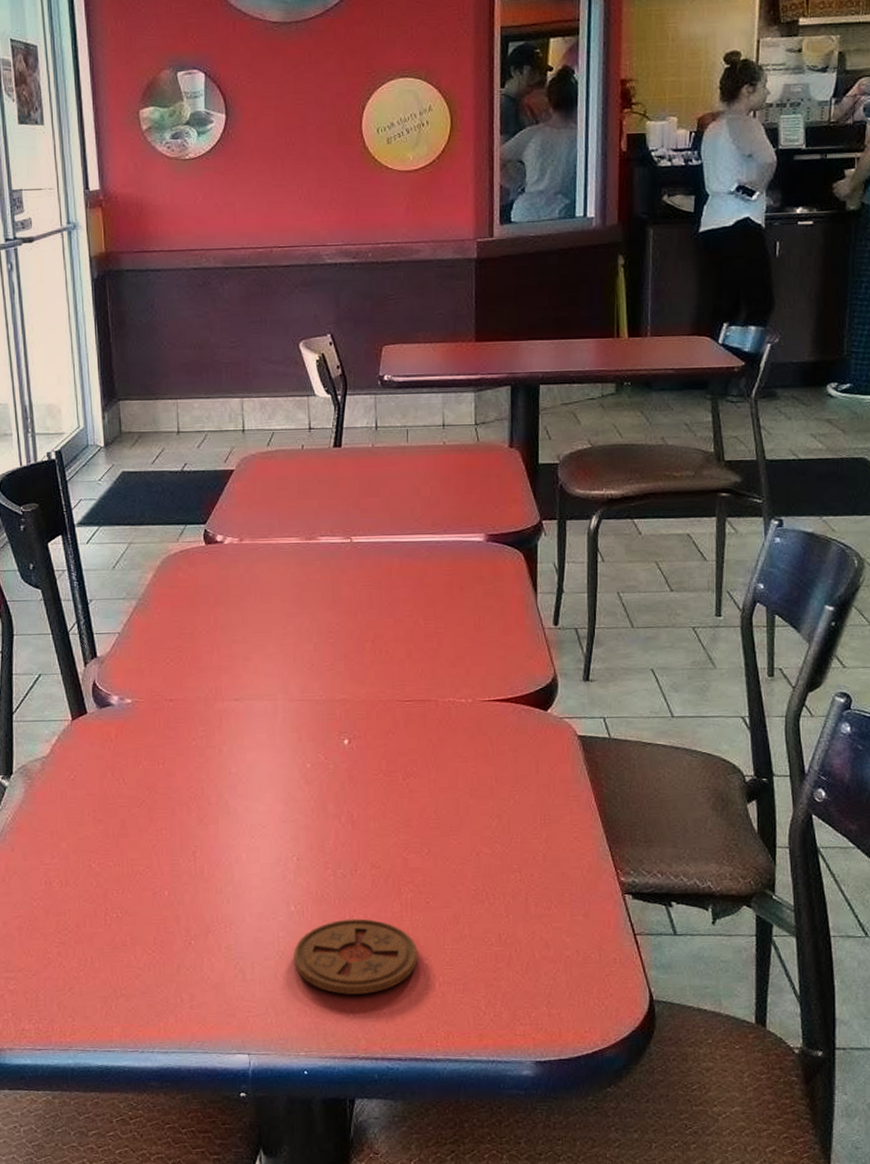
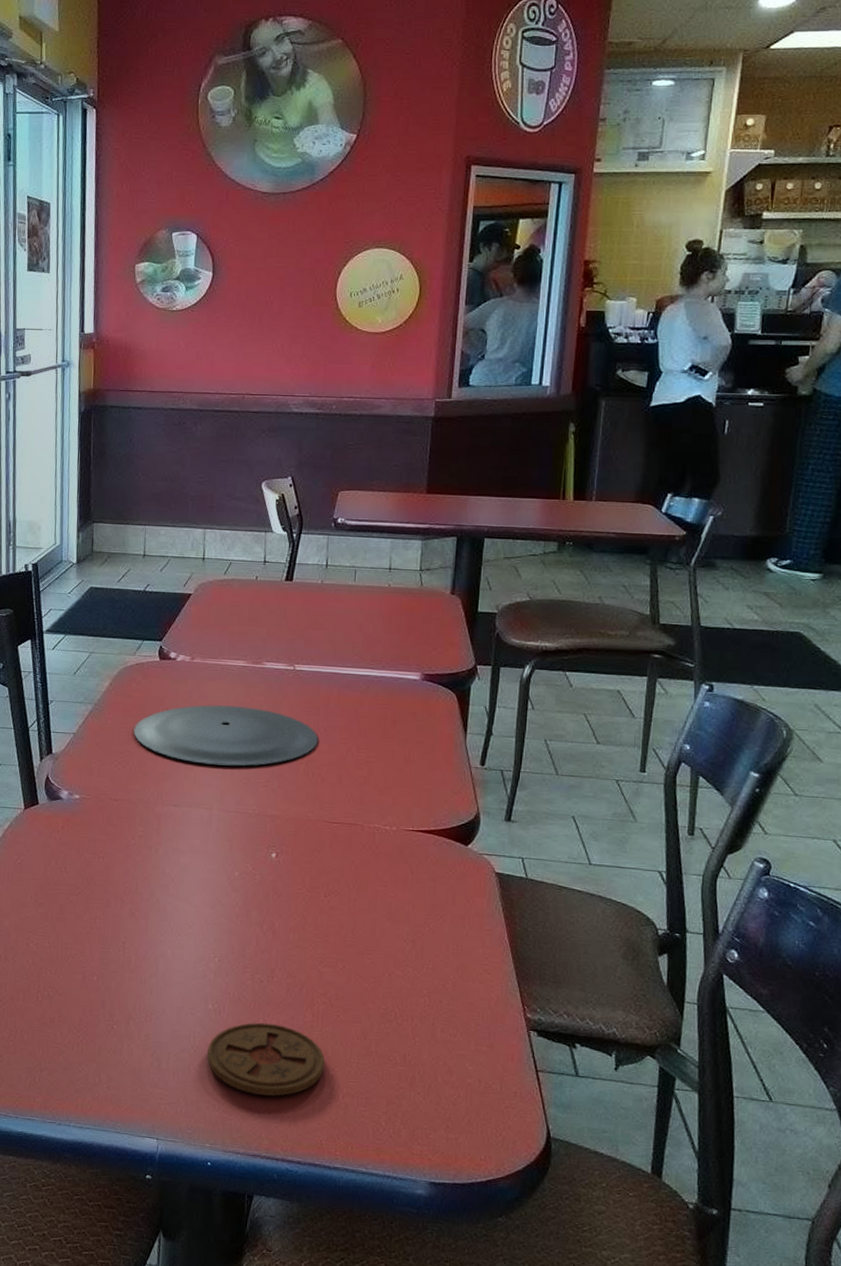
plate: none [184,587,383,652] -> present [134,705,319,766]

